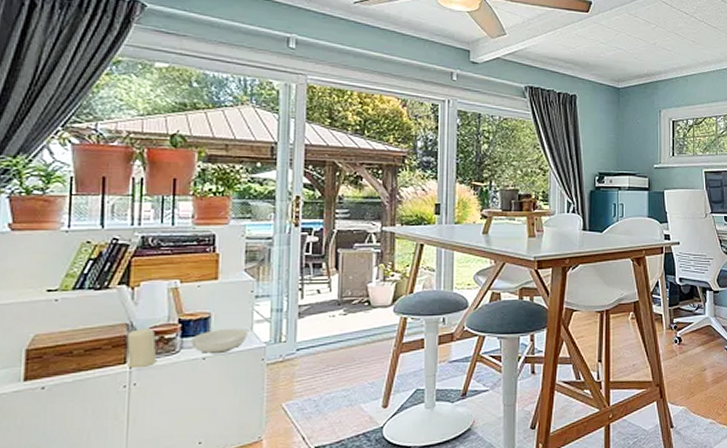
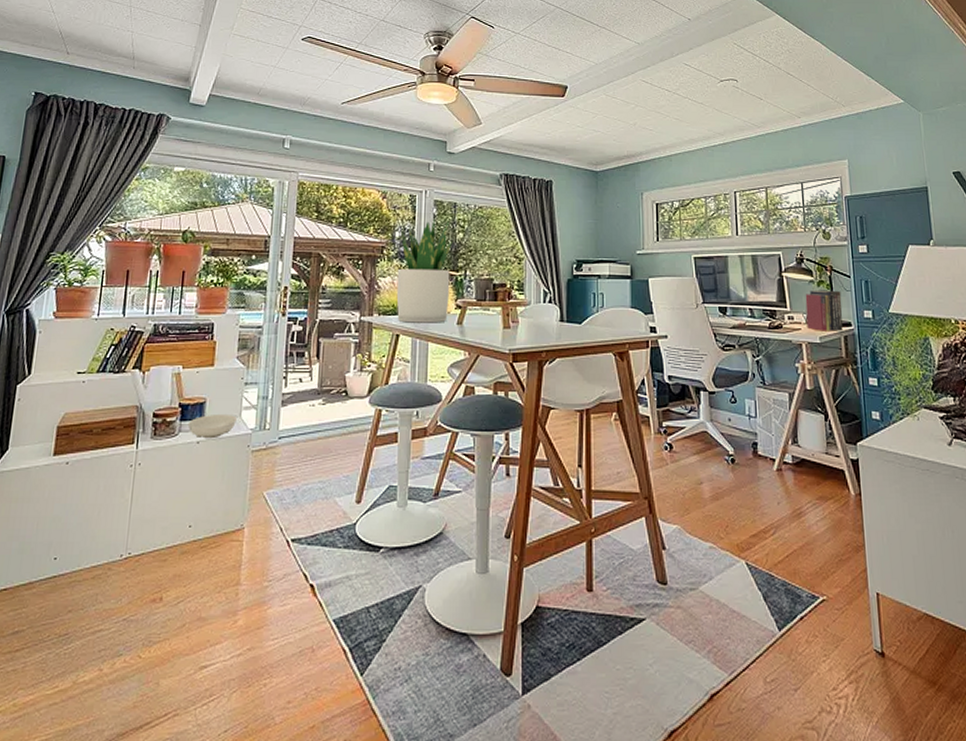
candle: present [127,329,157,369] -> none [135,411,160,449]
planter: none [419,129,477,233] -> present [396,218,452,323]

